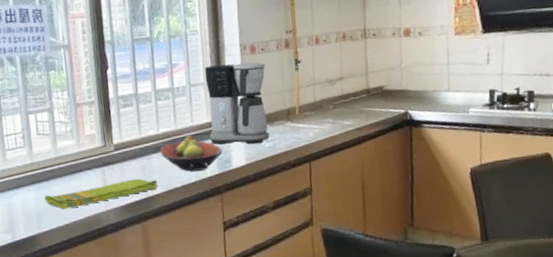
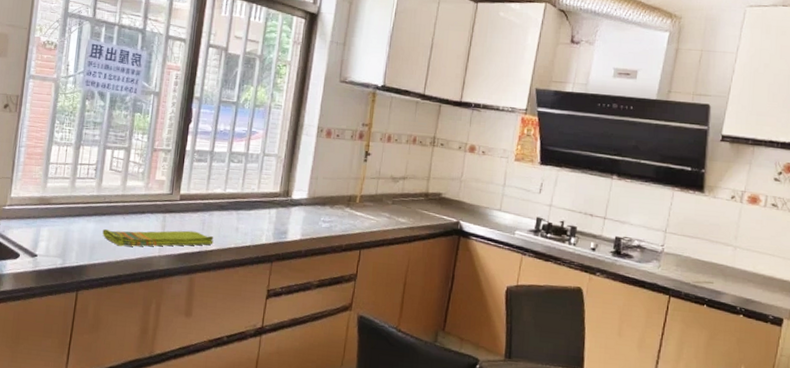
fruit bowl: present [160,134,223,172] -> none [222,200,281,236]
coffee maker: present [204,62,270,145] -> none [271,140,337,223]

